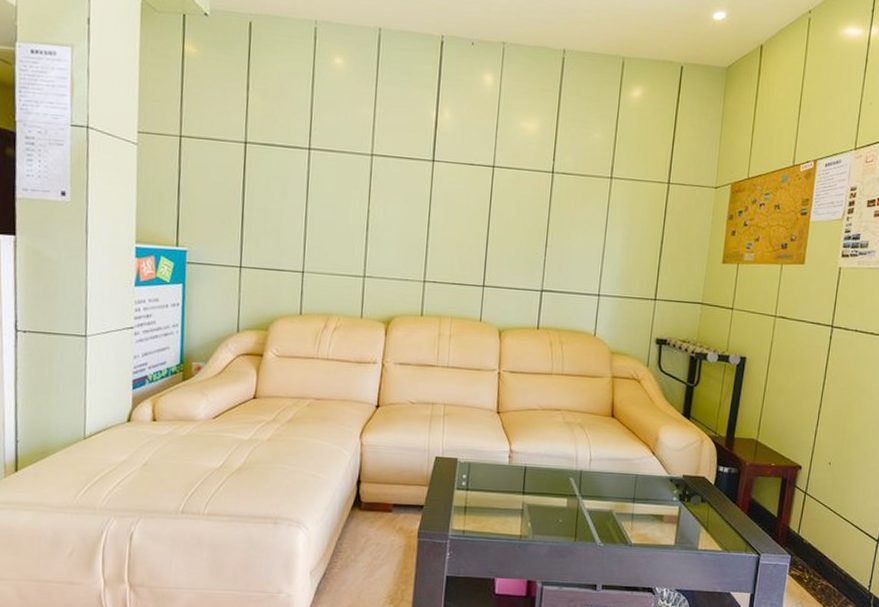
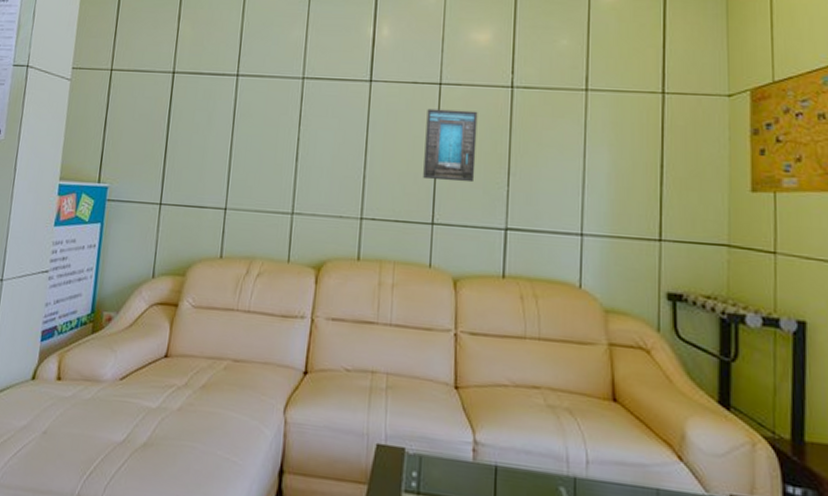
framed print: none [477,188,524,253] -> present [423,108,478,183]

